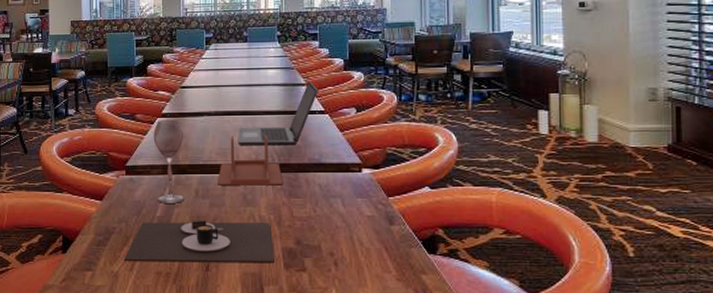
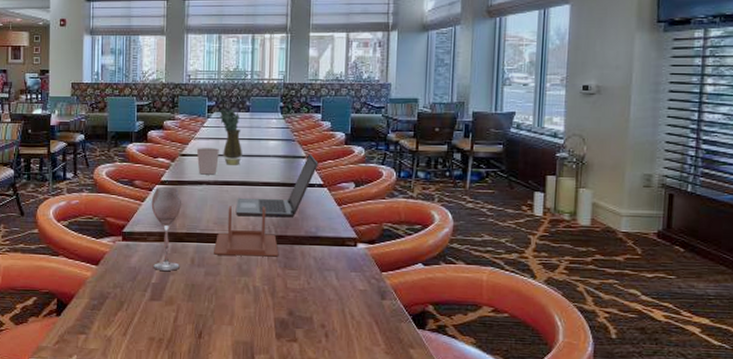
place setting: present [123,220,274,263] -> none [117,288,267,332]
dixie cup: none [196,79,219,106] -> present [196,148,219,175]
vase: none [217,37,242,95] -> present [219,106,242,165]

